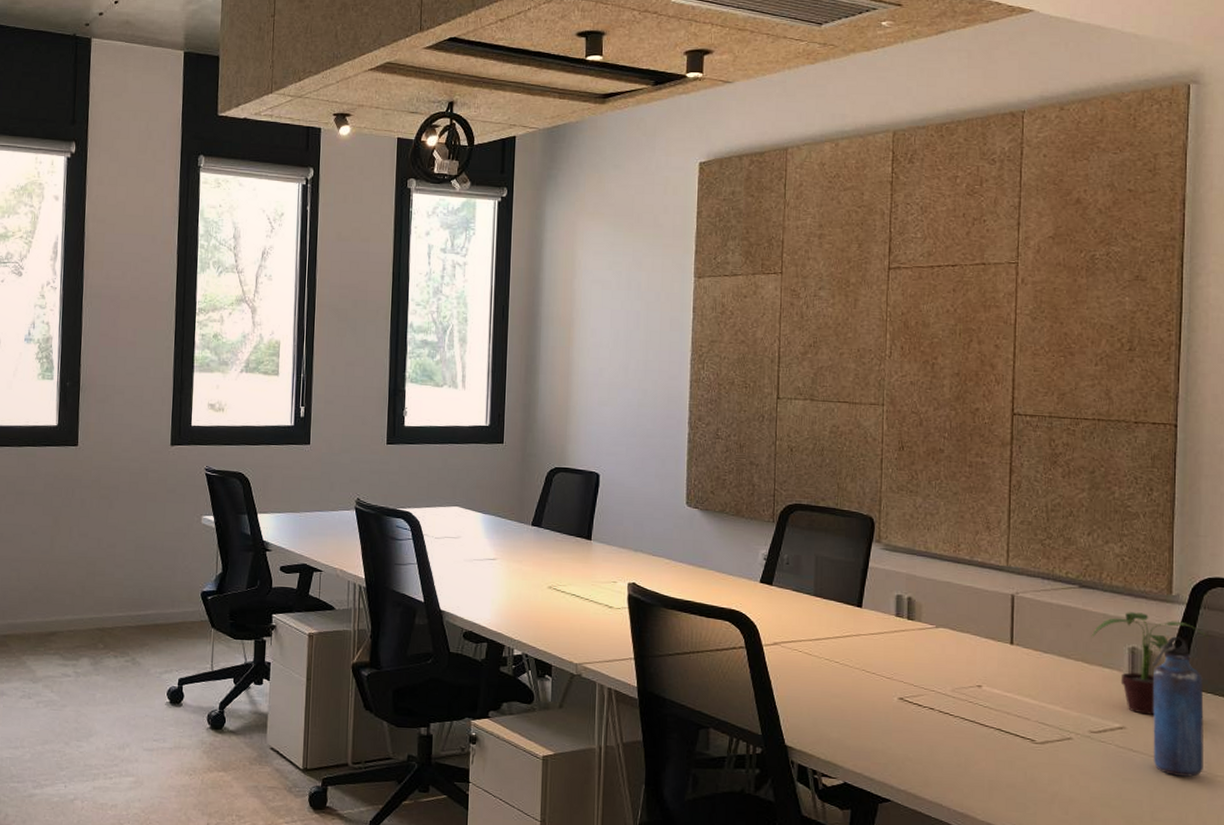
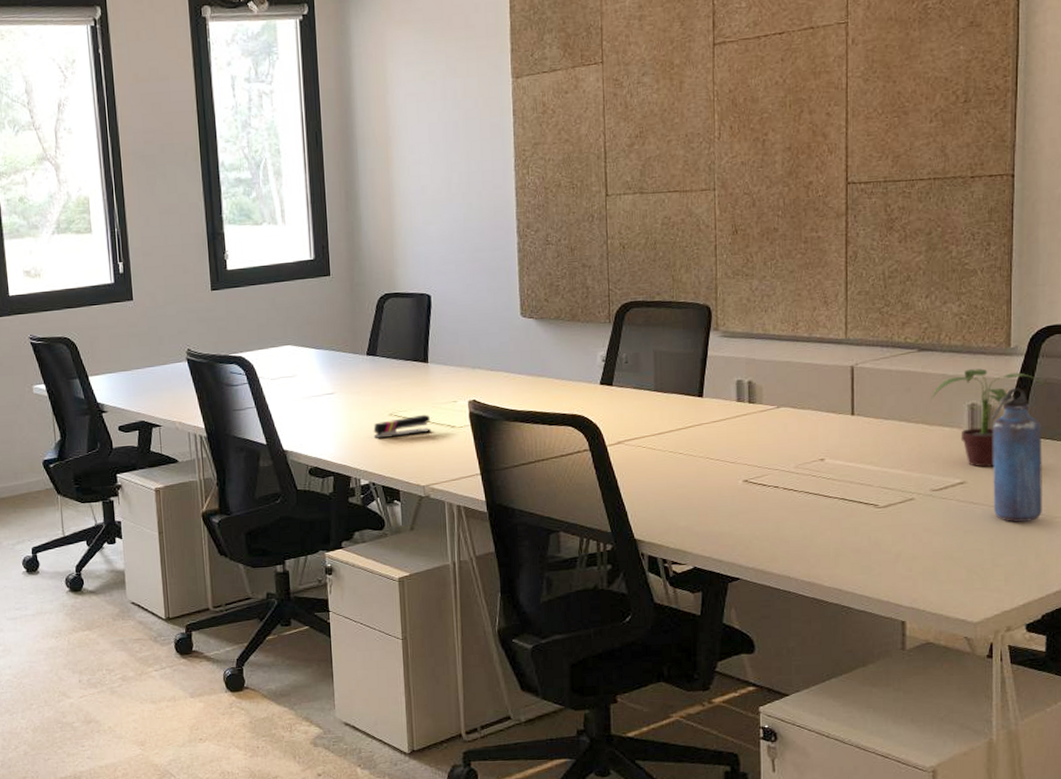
stapler: none [531,591,589,611] -> present [373,414,432,439]

